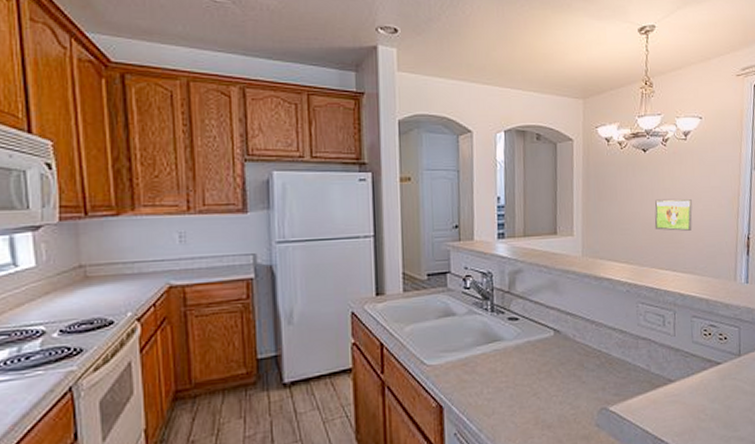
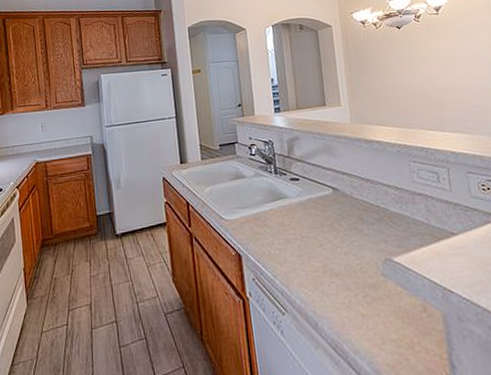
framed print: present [654,198,693,231] -> none [415,66,456,95]

